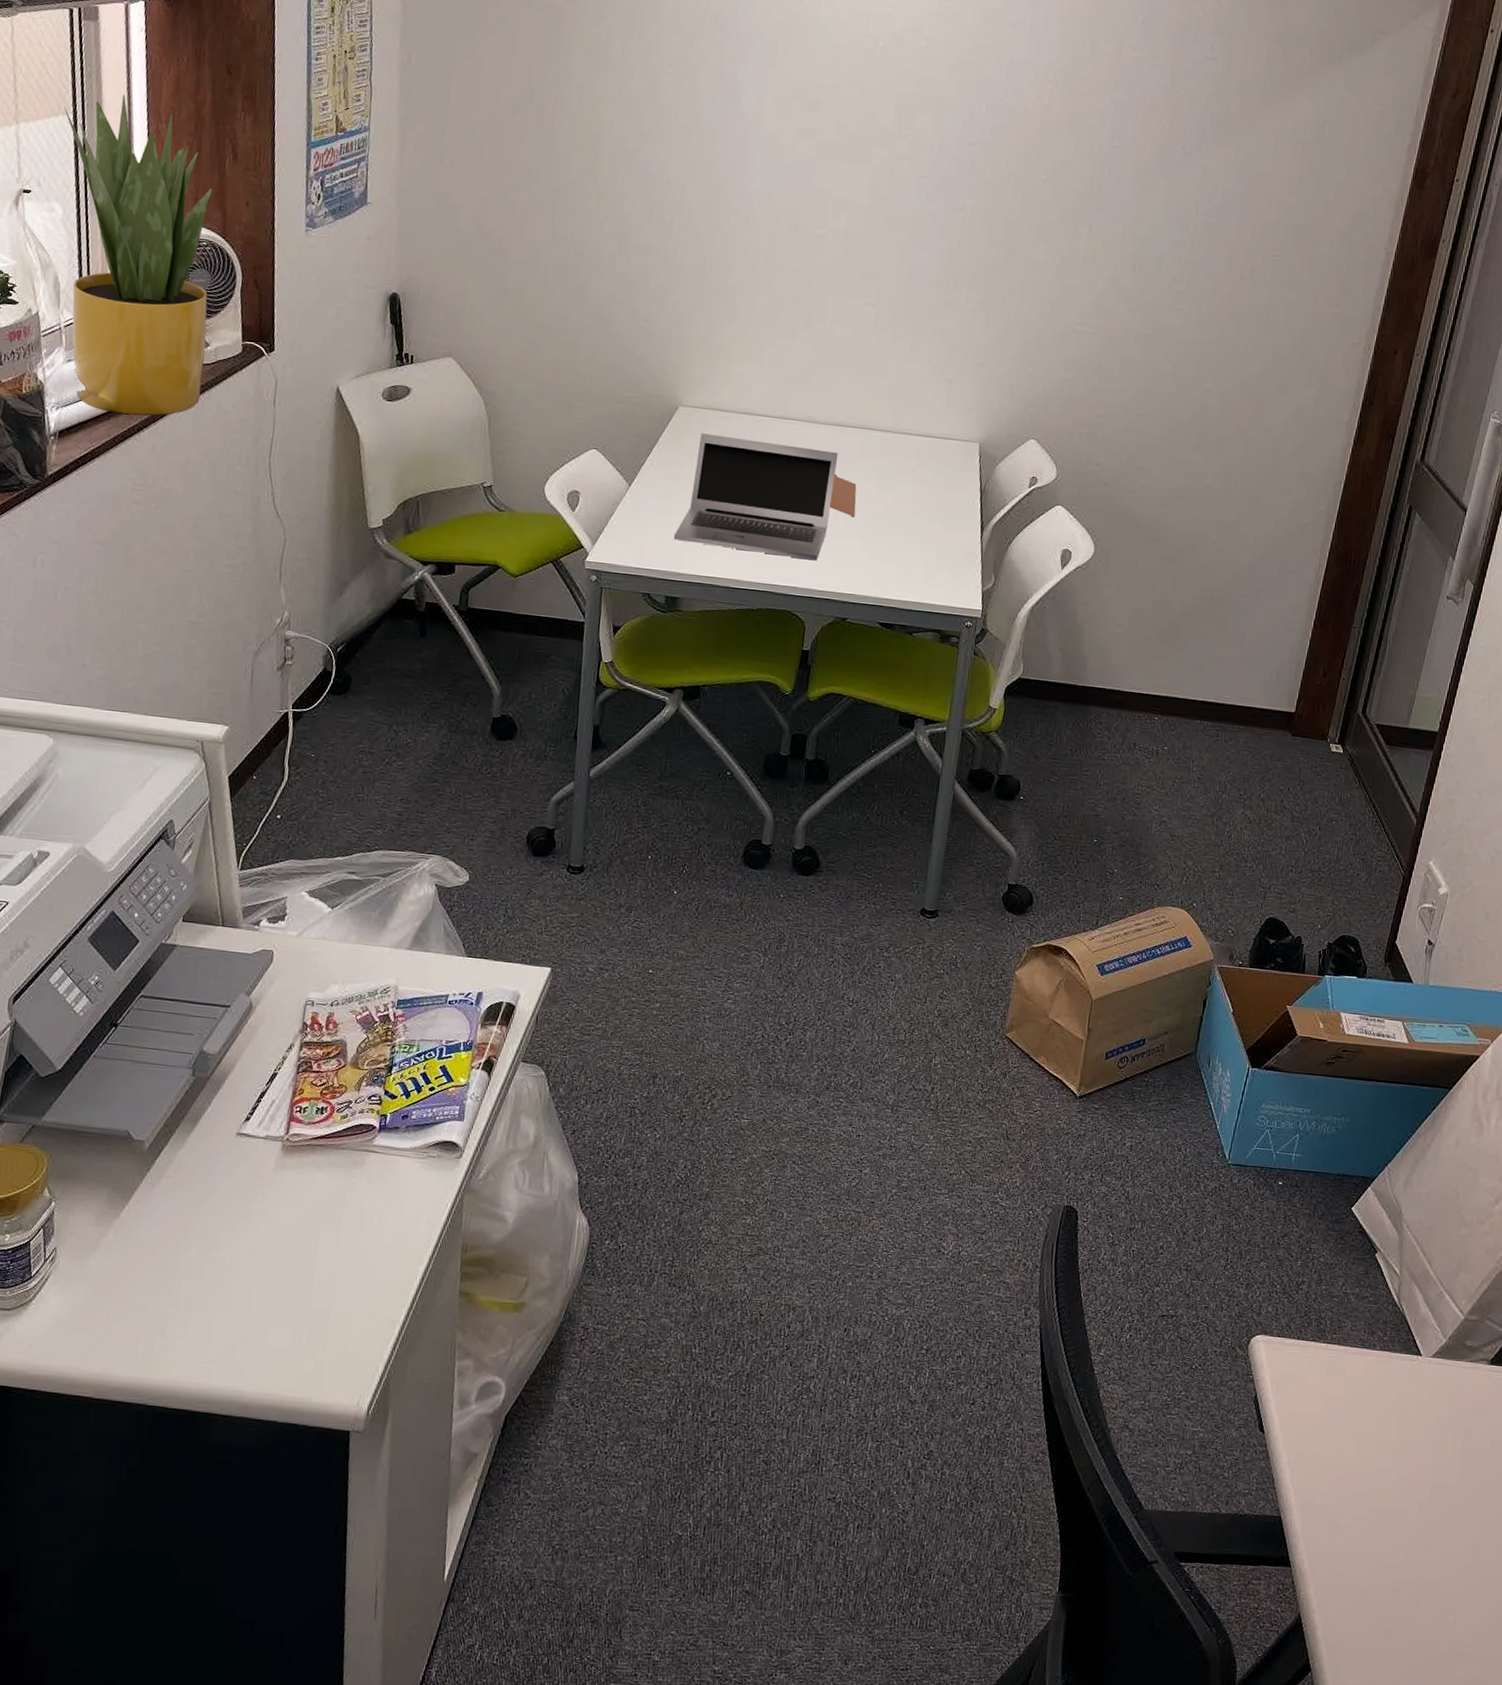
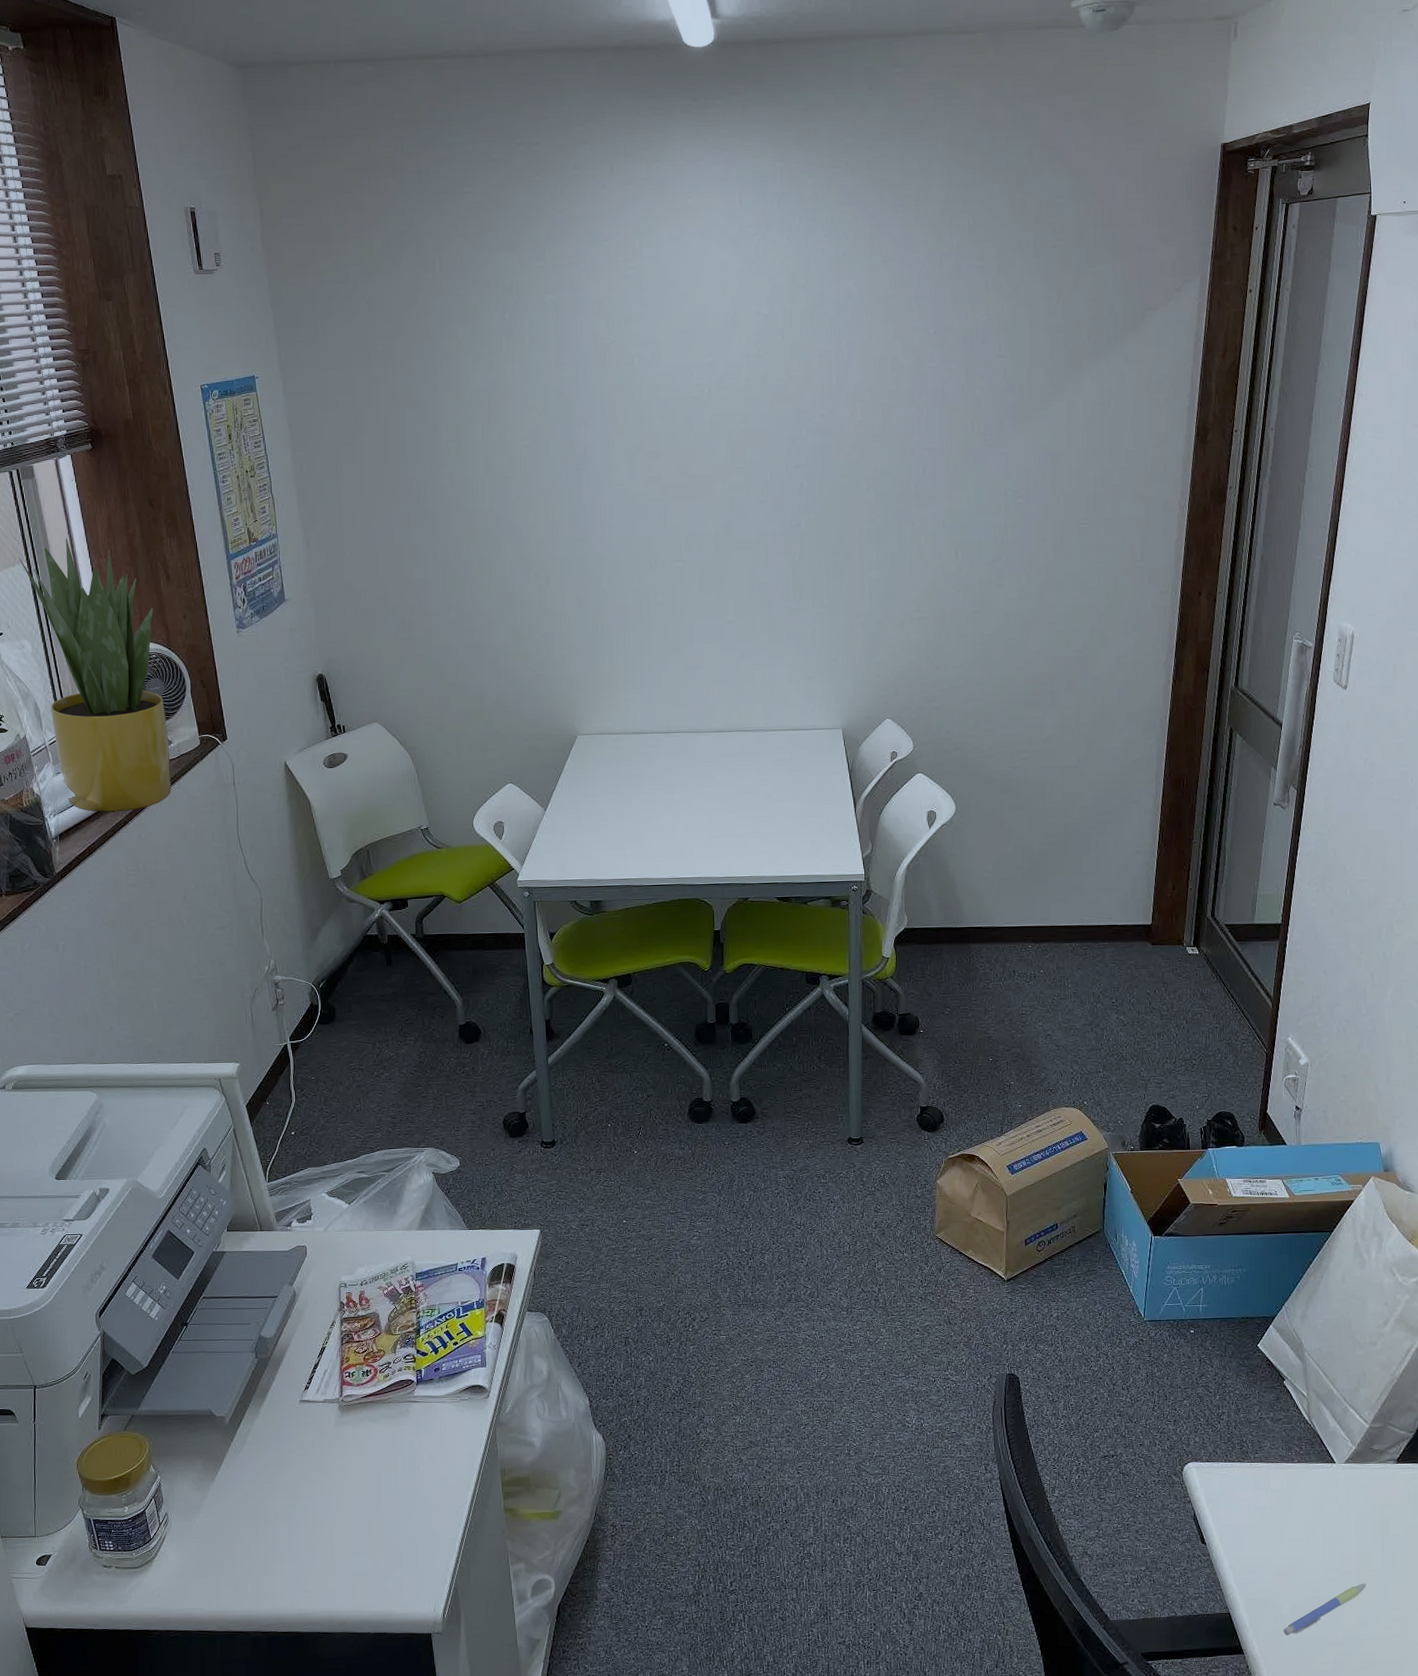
laptop: present [673,433,839,561] -> none [589,755,721,852]
papers: present [829,474,857,518] -> none [719,775,743,810]
pen: none [1338,1499,1439,1551] -> present [1283,1583,1367,1636]

